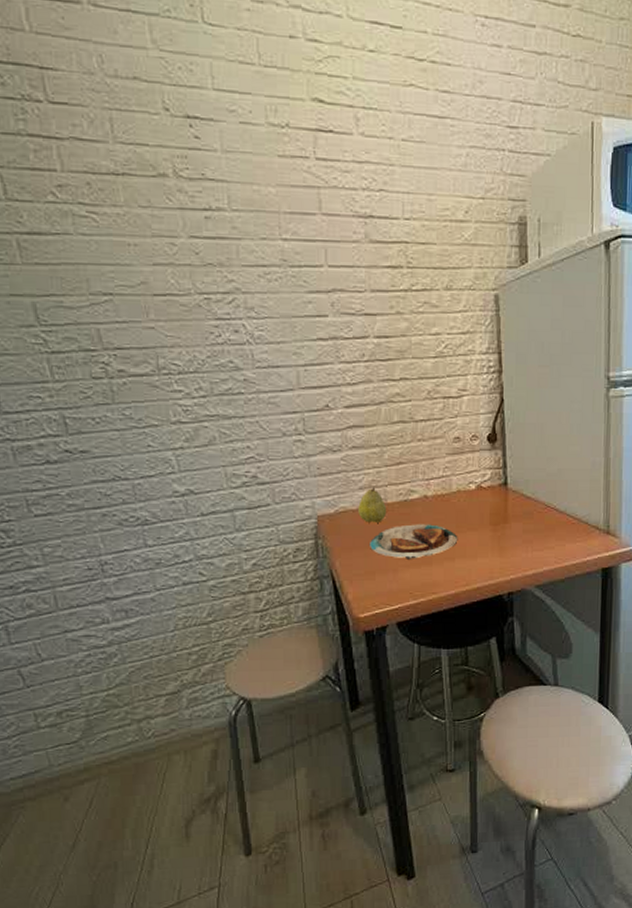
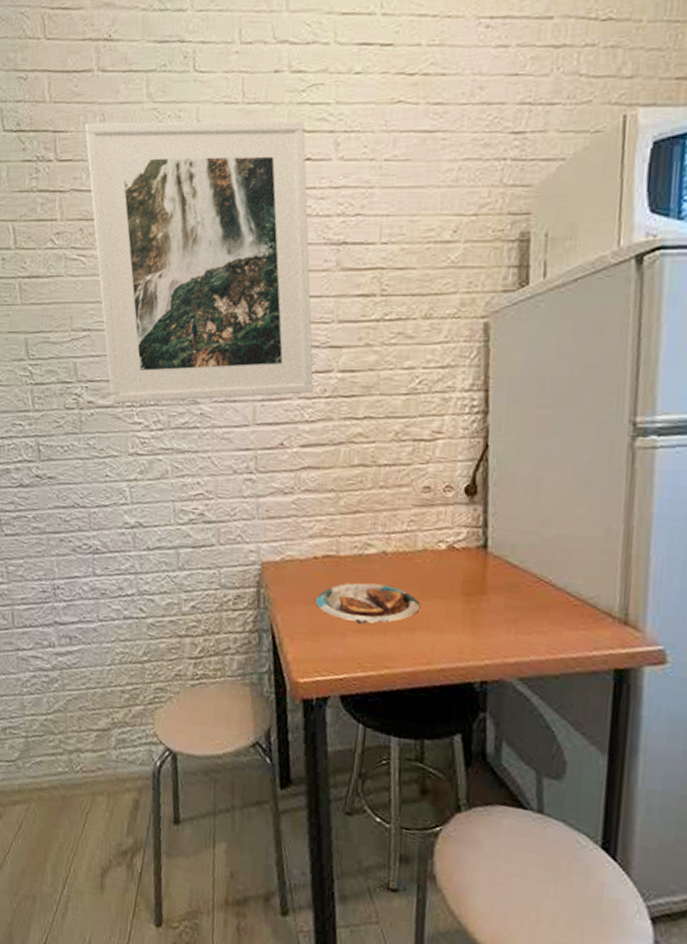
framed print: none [80,63,352,372] -> present [85,120,314,404]
fruit: present [358,487,387,523] -> none [306,536,339,577]

